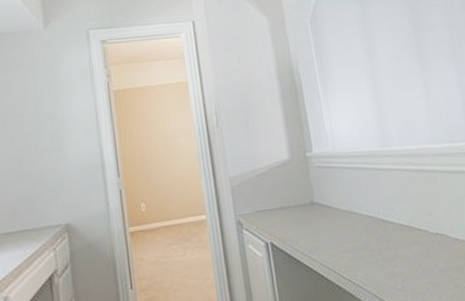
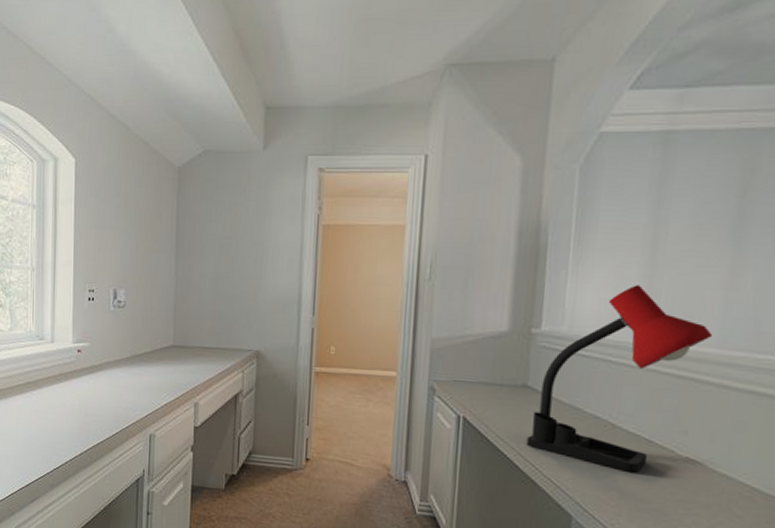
desk lamp: none [324,105,427,257] -> present [526,285,713,473]

